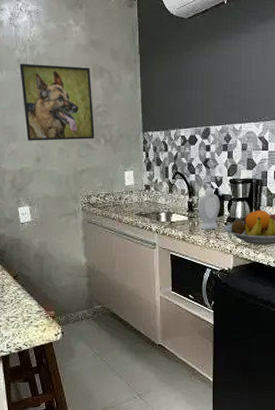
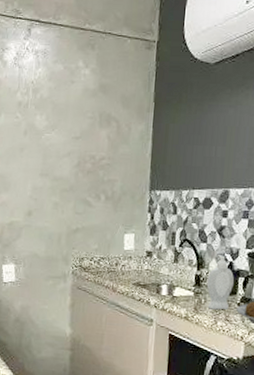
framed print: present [20,63,95,141] -> none [19,107,97,195]

